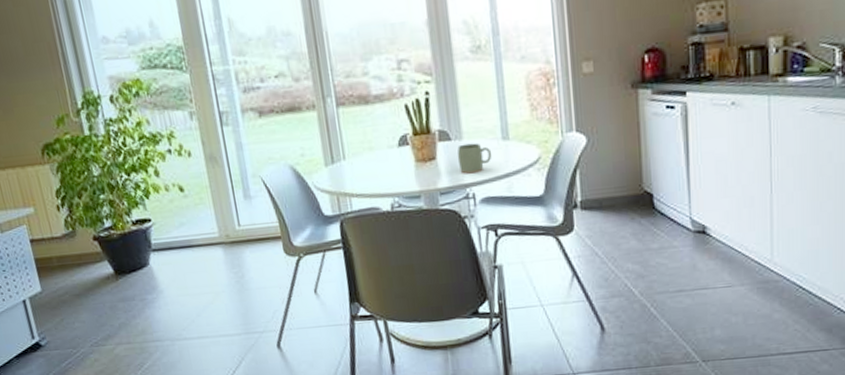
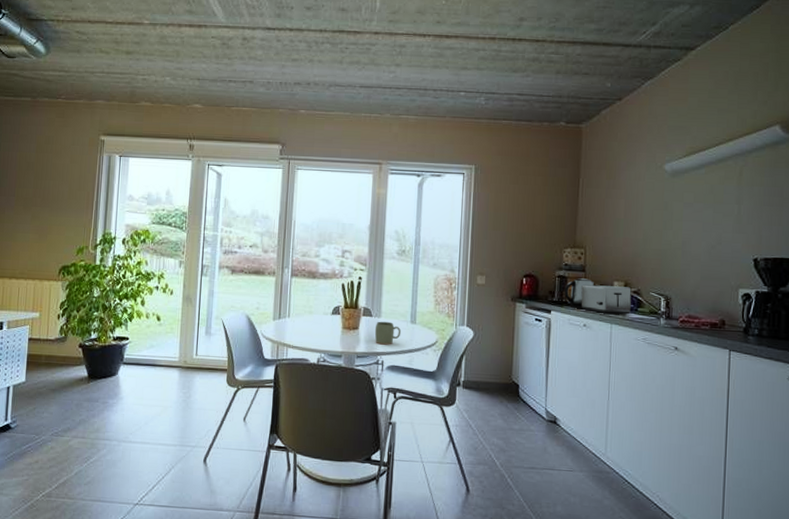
kettle: none [701,40,741,84] -> present [564,278,594,309]
toaster: none [725,41,794,85] -> present [581,285,631,315]

